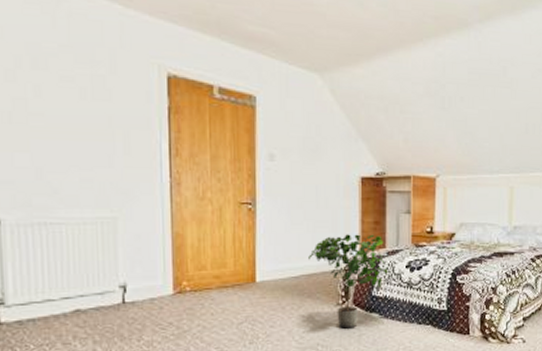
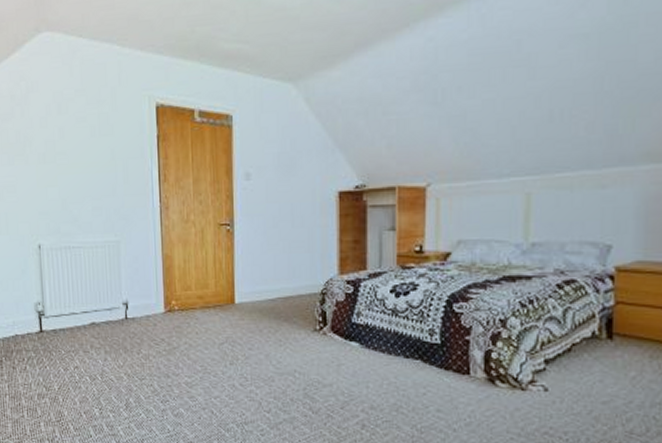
potted plant: present [308,234,388,330] -> none [285,254,370,358]

